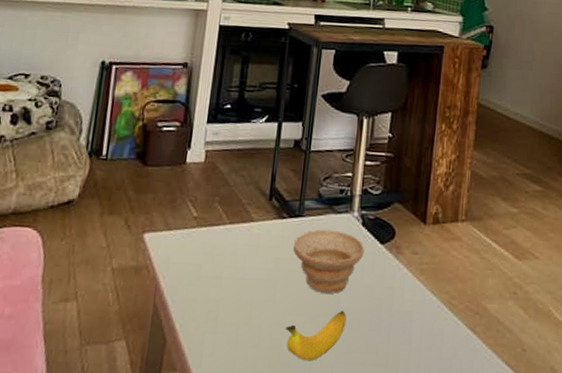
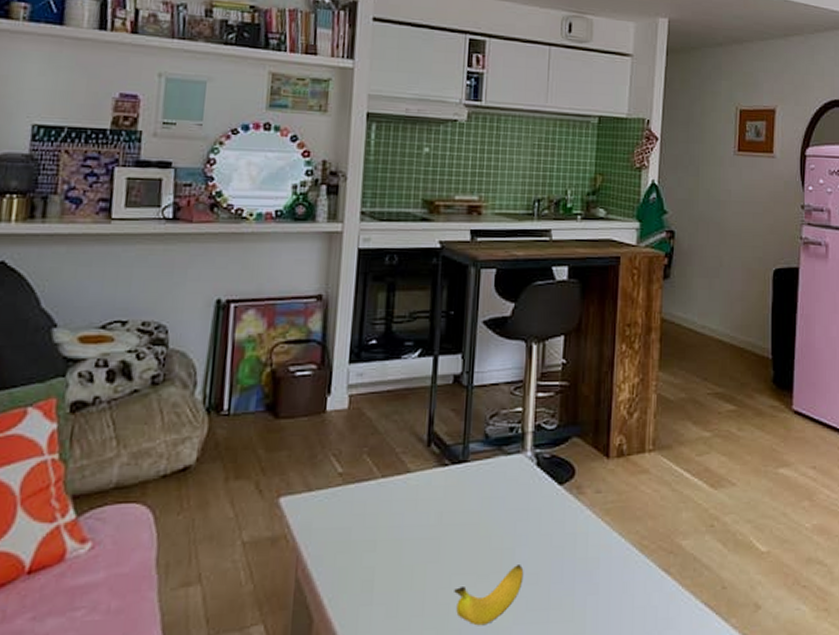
bowl: present [292,229,365,294] -> none [457,474,541,547]

